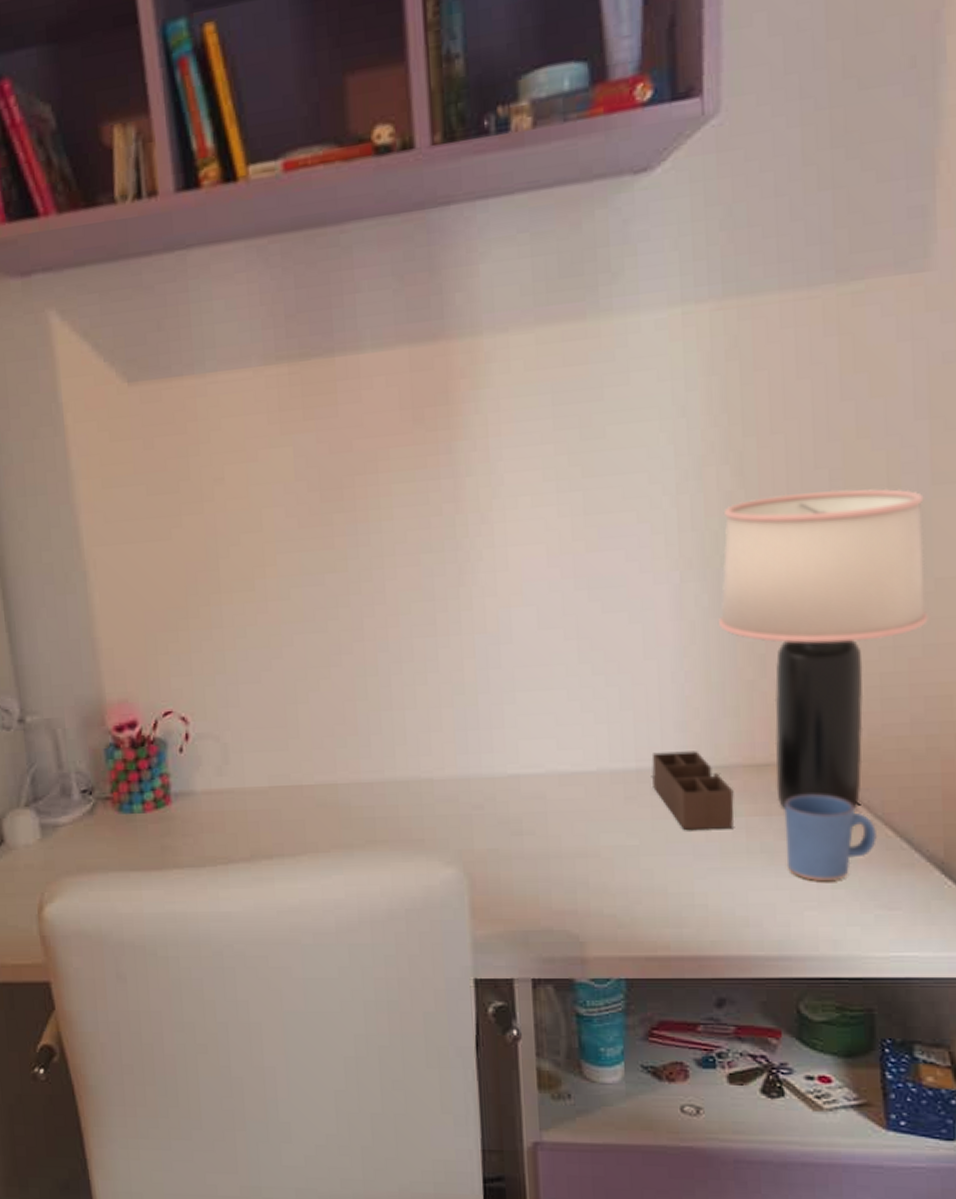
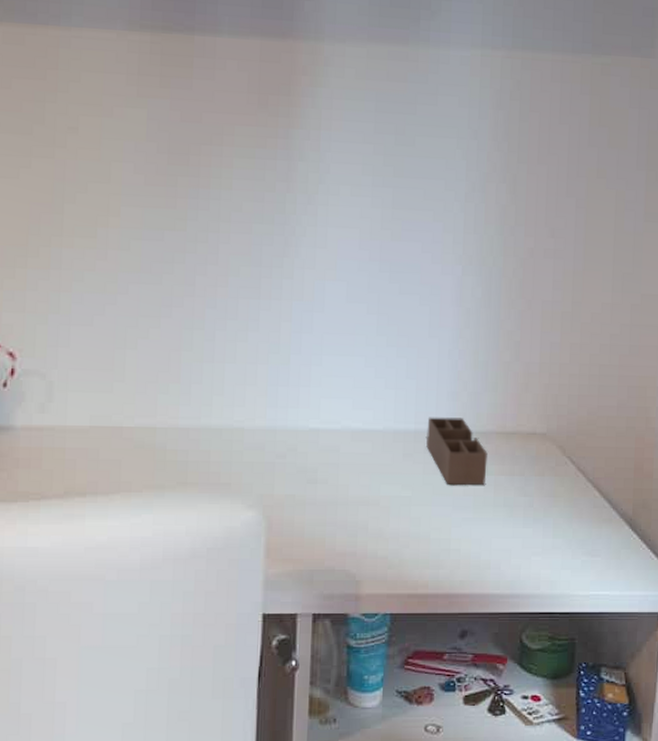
table lamp: present [717,488,928,809] -> none [487,213,639,473]
mug: present [784,794,877,881] -> none [522,460,588,531]

